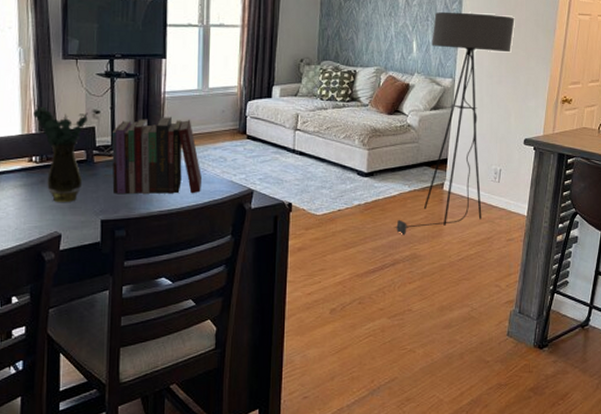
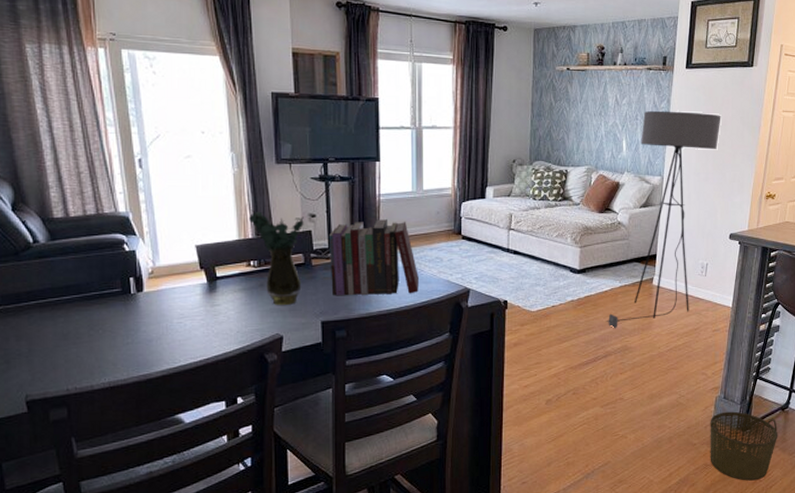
basket: none [504,327,578,404] -> present [710,411,778,481]

